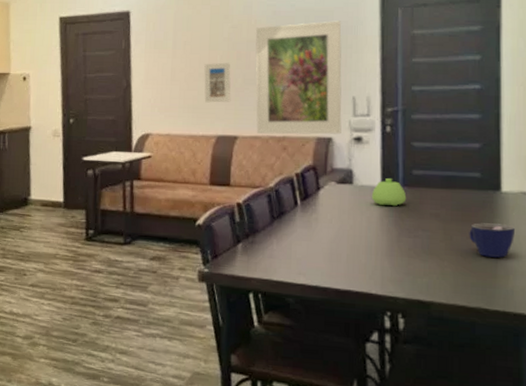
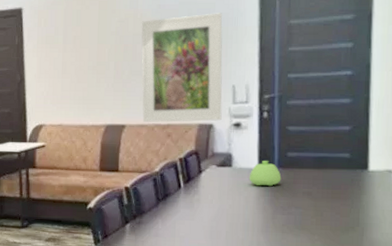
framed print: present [204,62,231,103] -> none [93,55,119,94]
cup: present [469,223,515,258] -> none [338,199,380,231]

